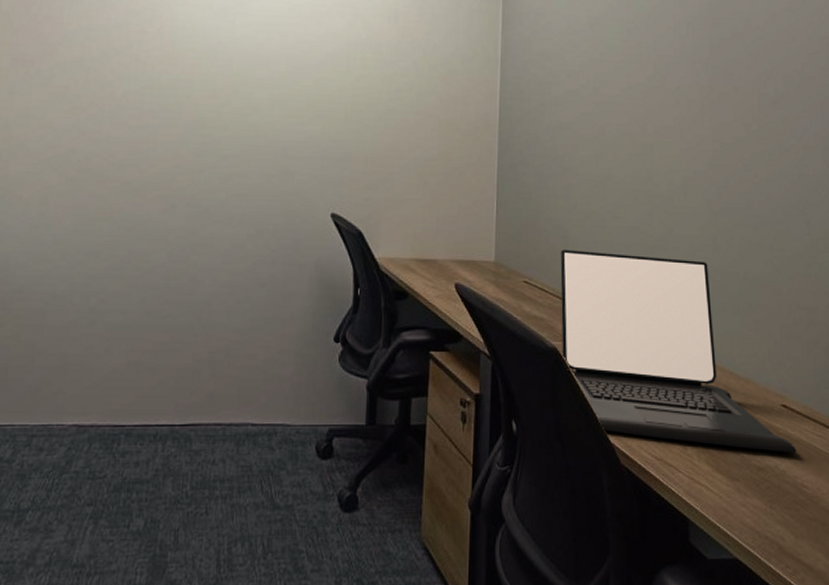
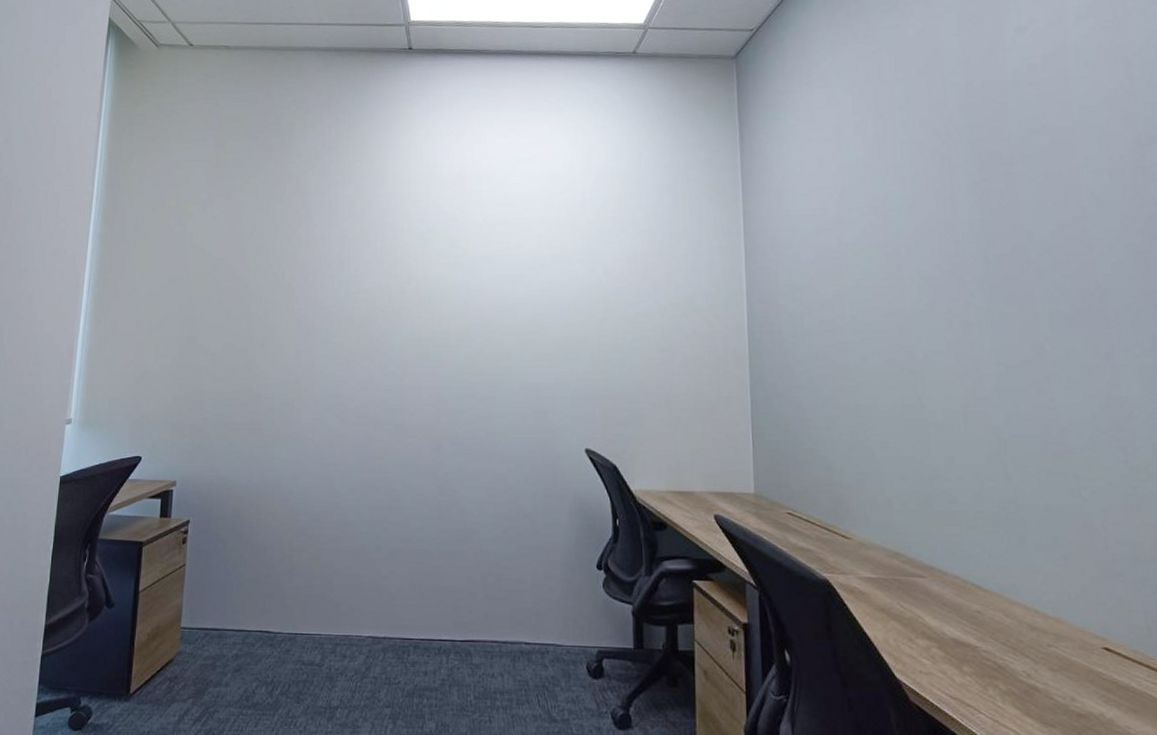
laptop: present [560,249,797,454] -> none [825,481,1127,702]

